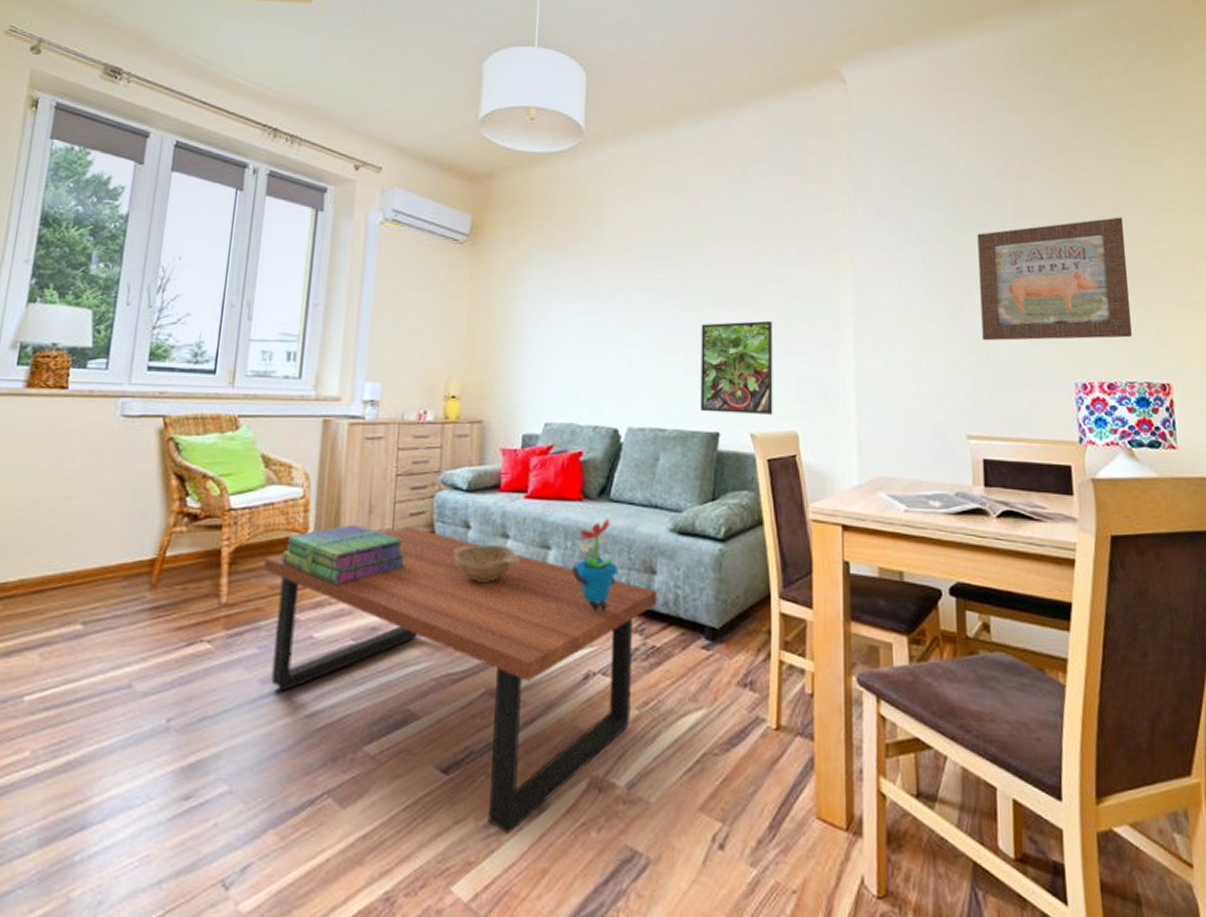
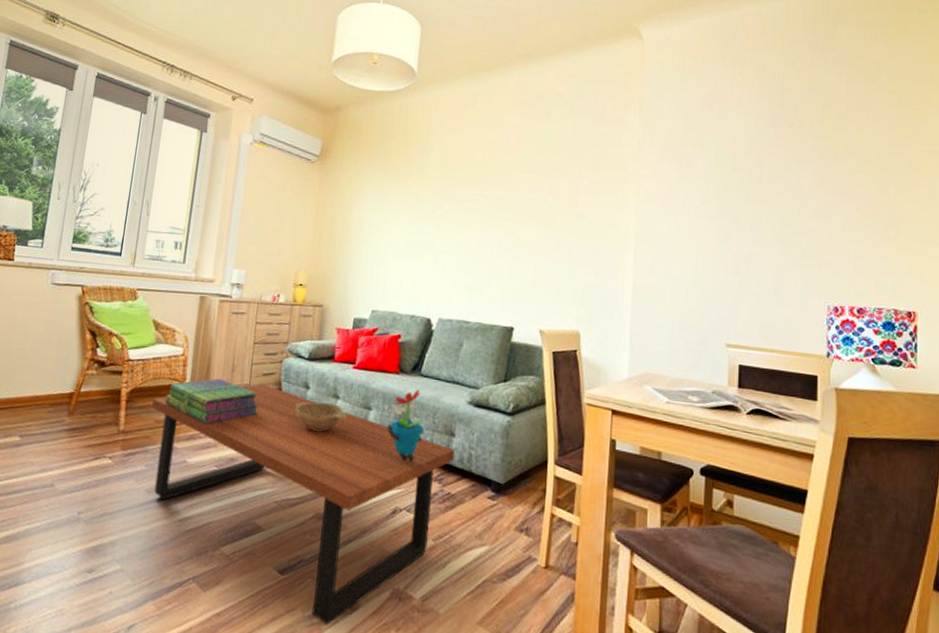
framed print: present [700,320,773,414] -> none [499,237,565,315]
wall art: present [977,217,1132,341] -> none [747,164,885,270]

